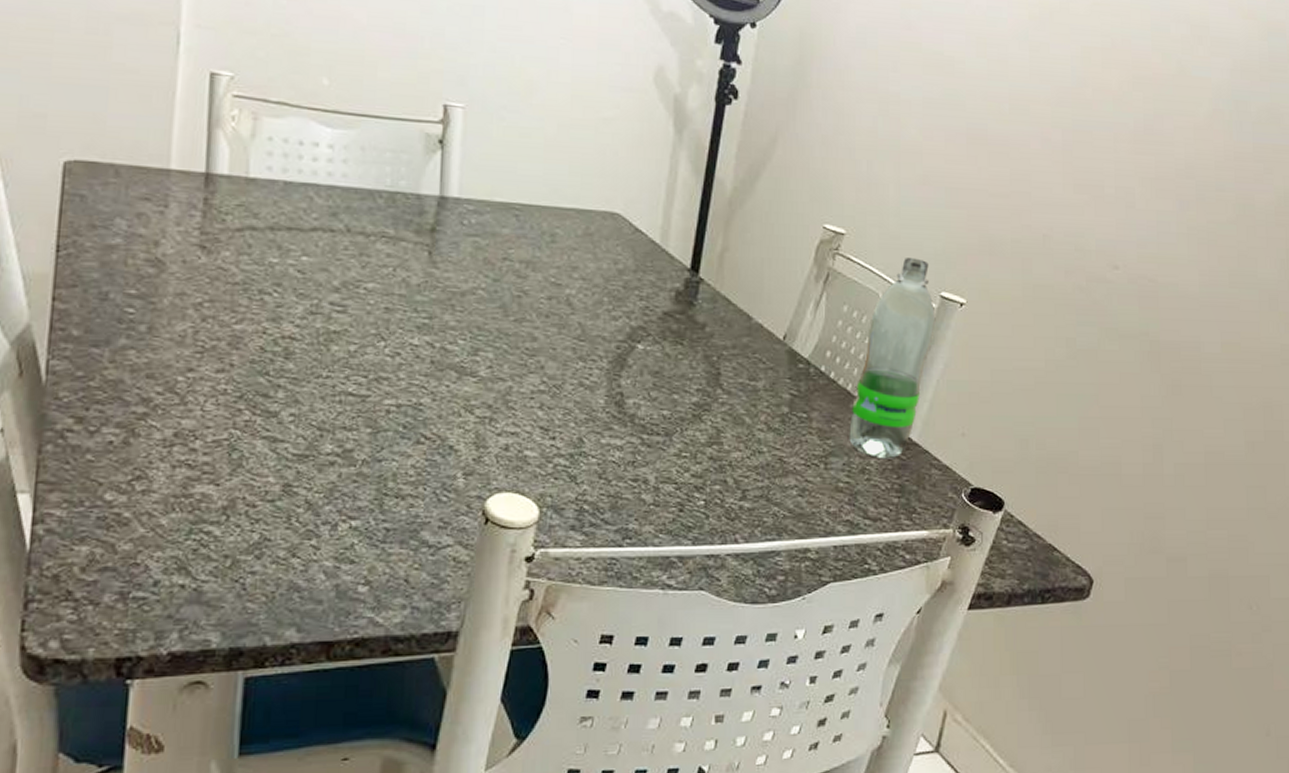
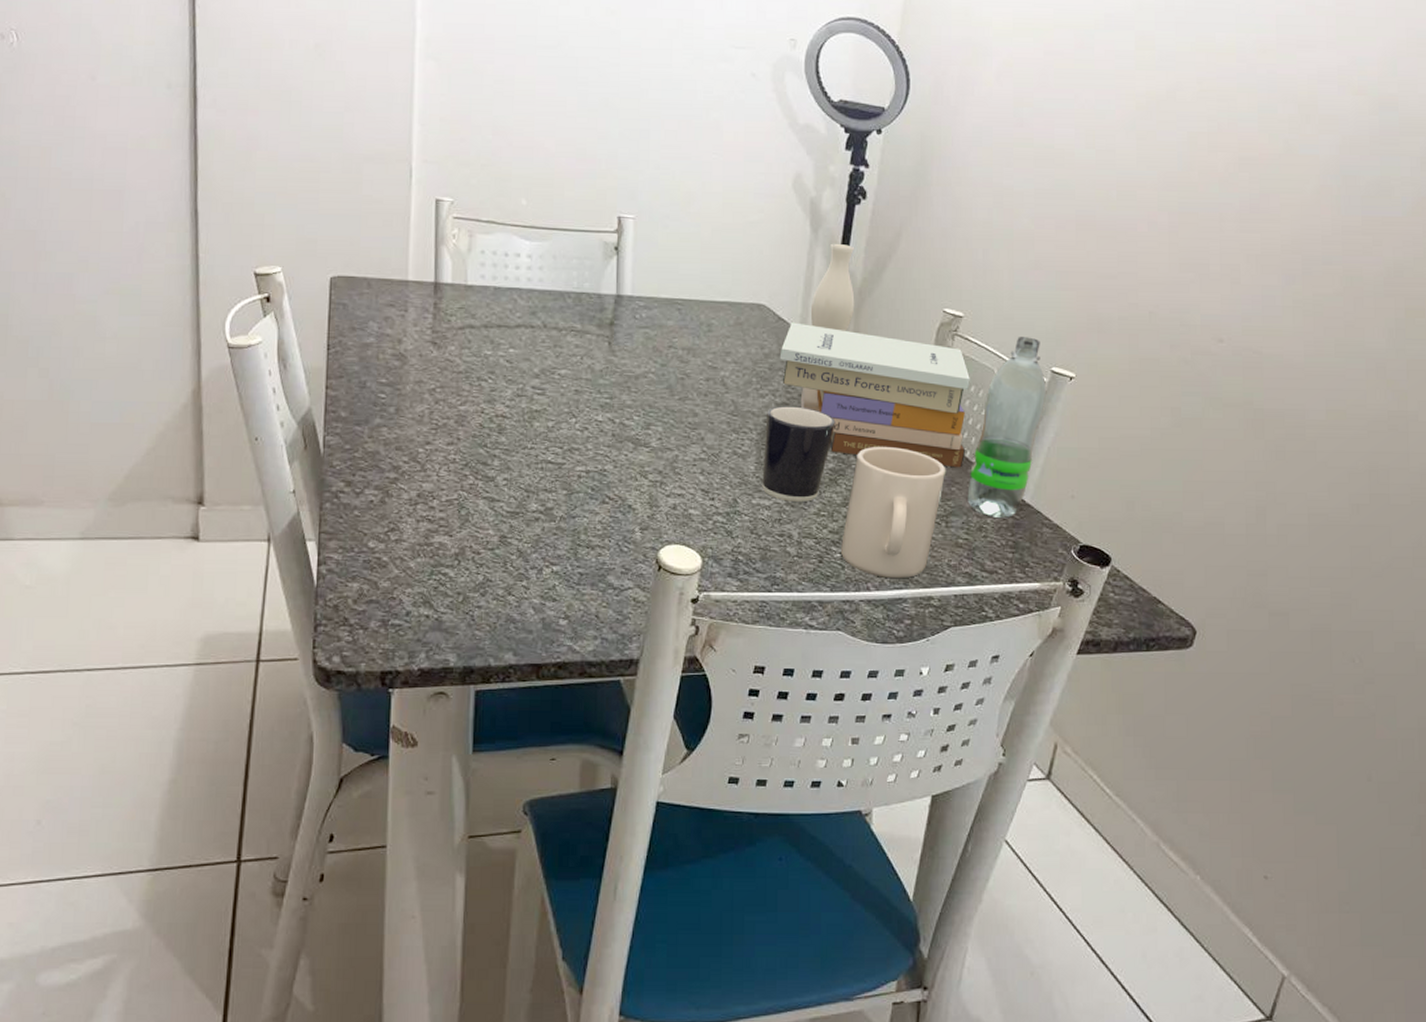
mug: none [613,330,700,441] -> present [762,406,836,502]
books: none [636,235,852,403] -> present [779,322,970,468]
vase: none [672,146,724,246] -> present [810,243,855,331]
cup: none [704,377,826,529] -> present [840,446,946,579]

